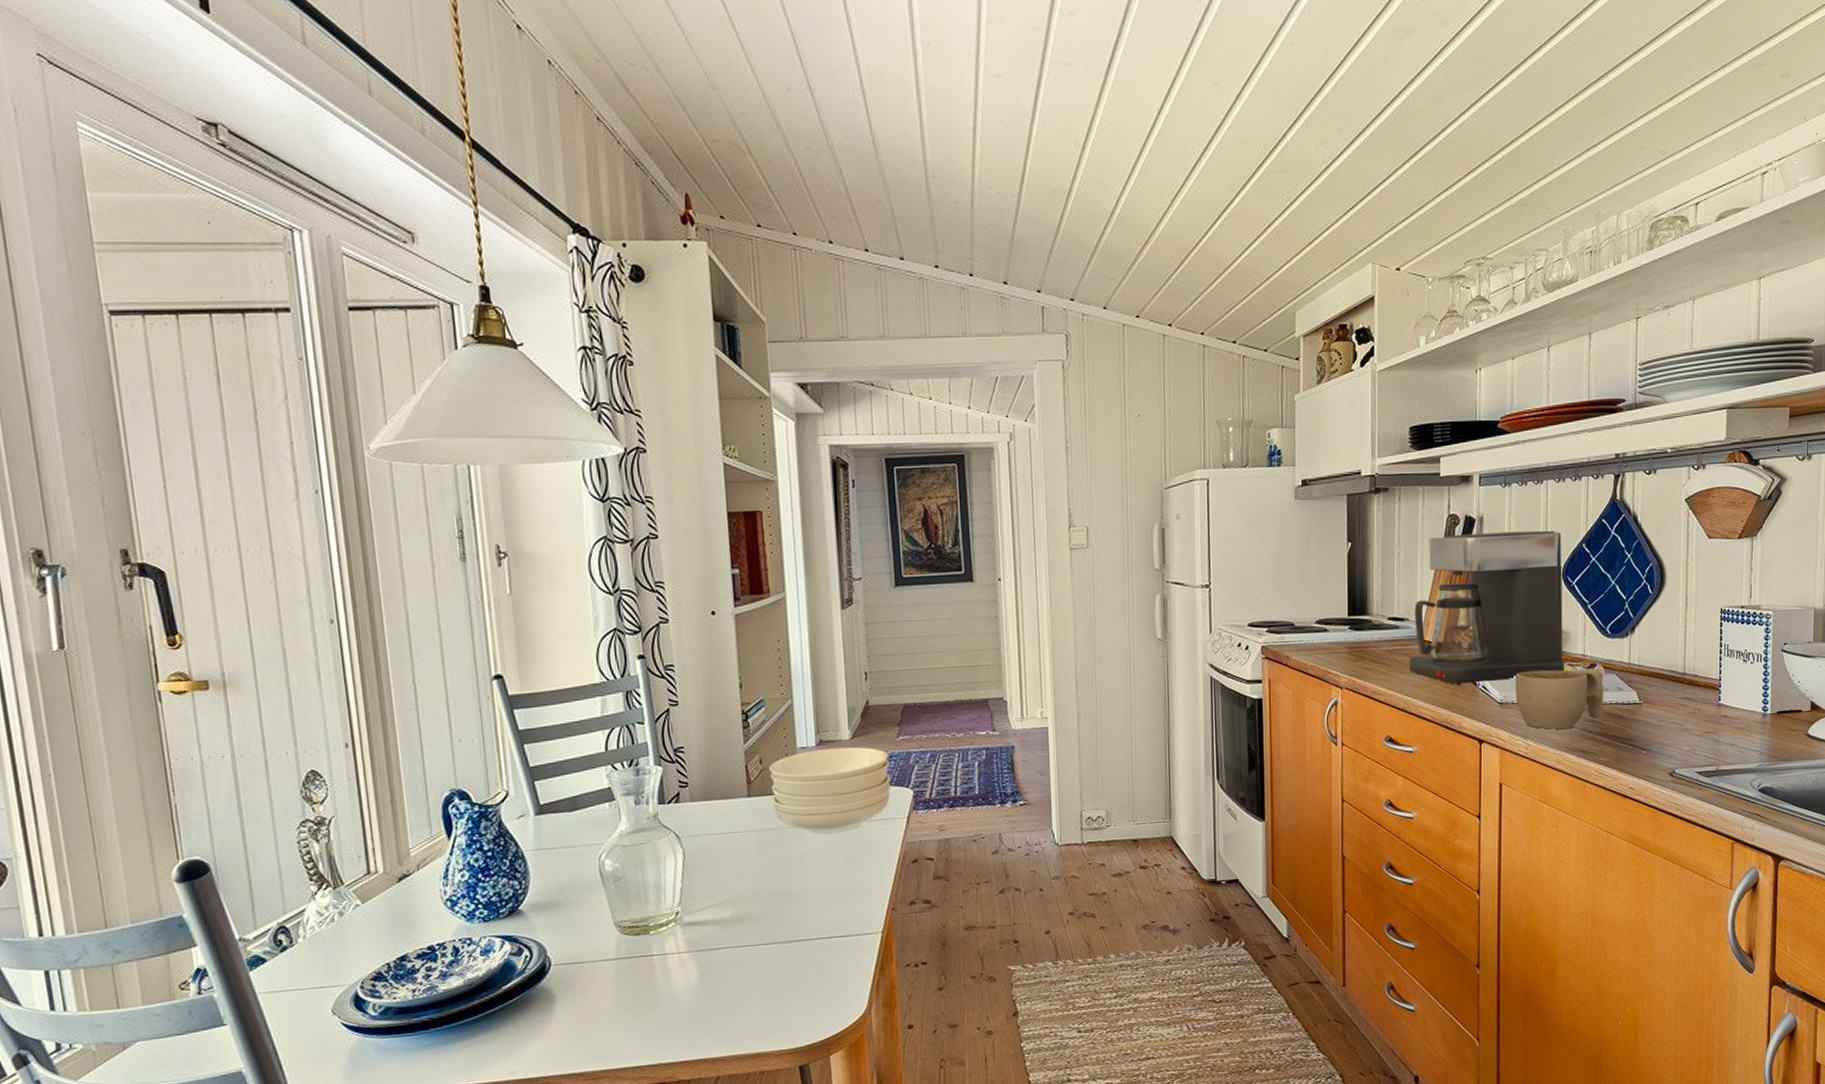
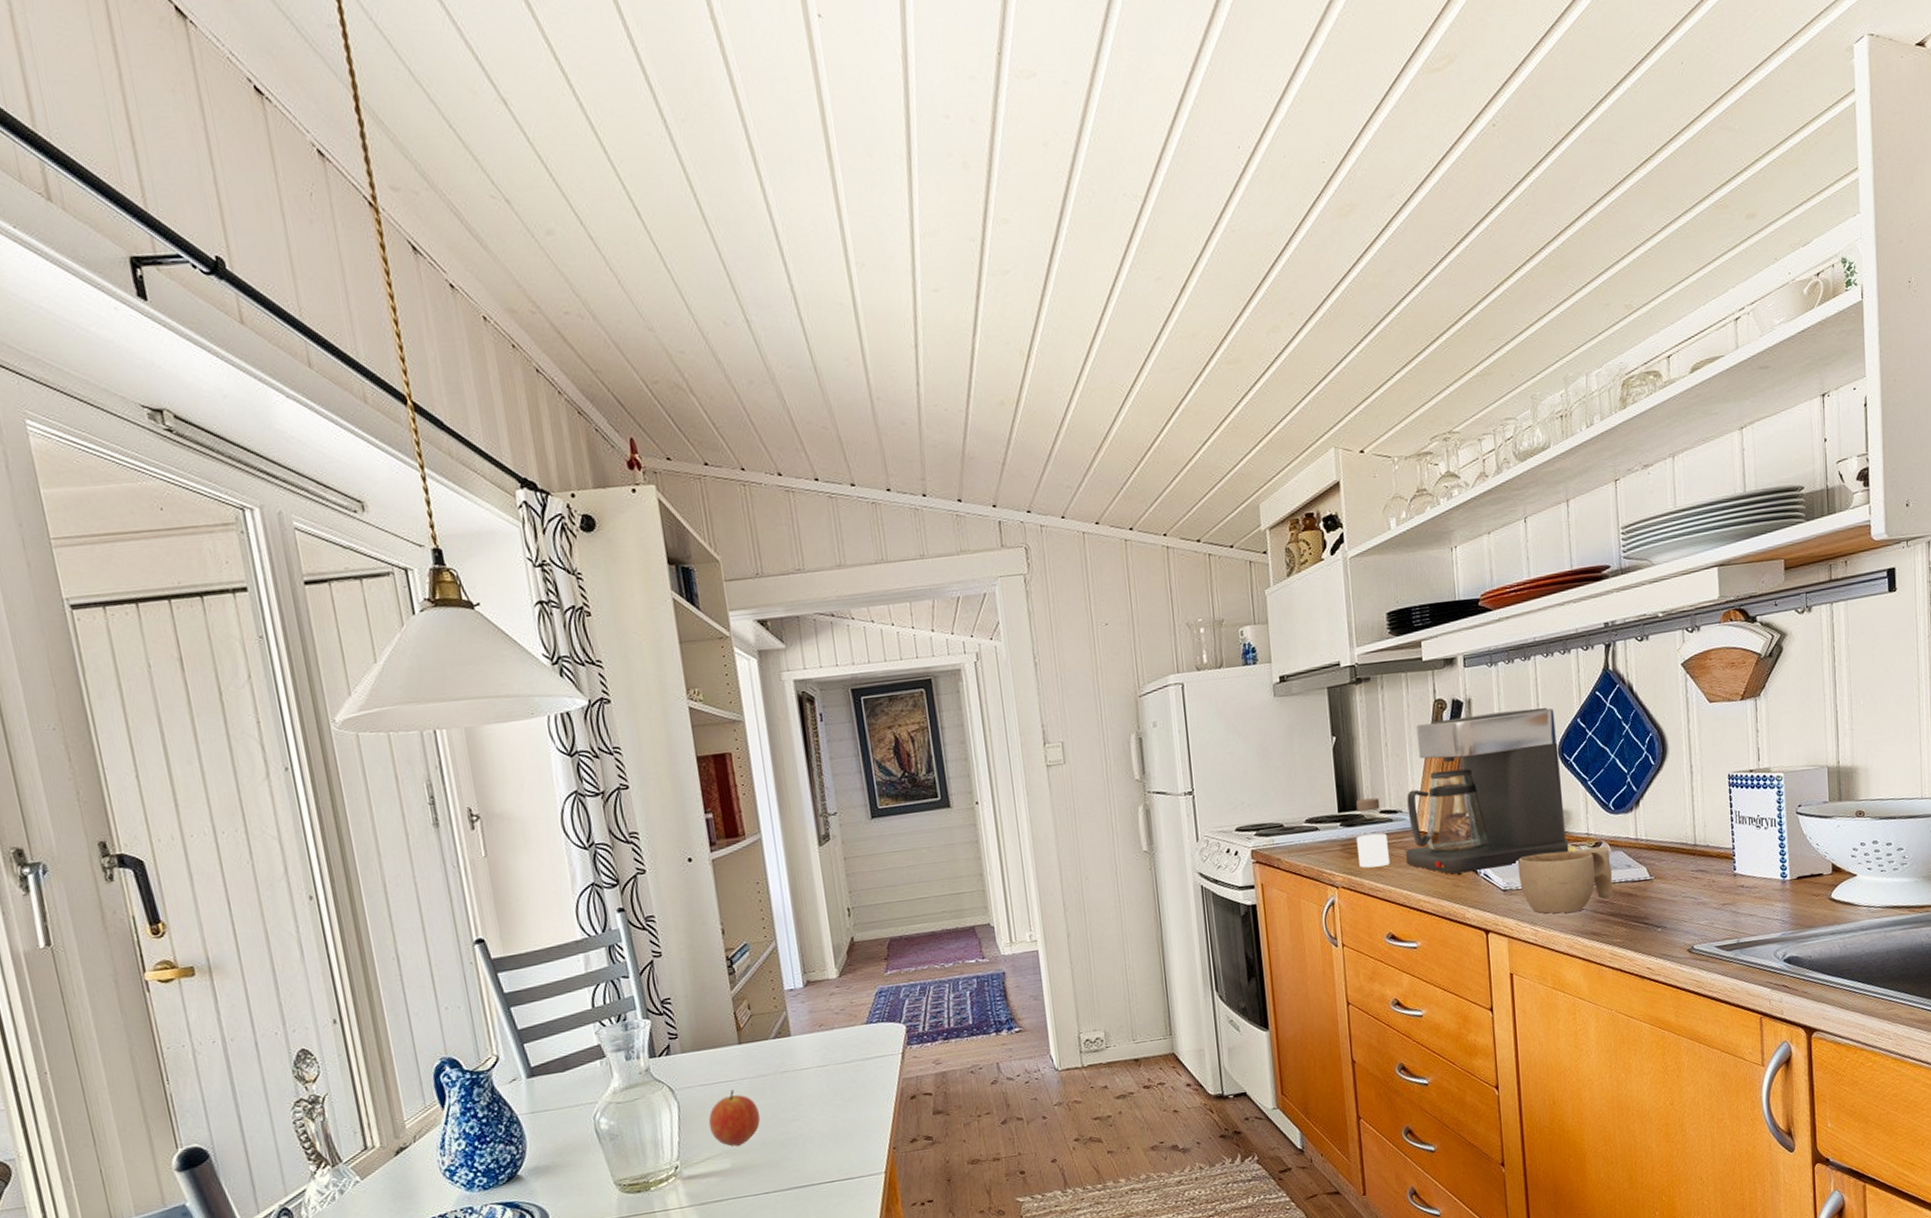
fruit: none [712,842,764,897] -> present [708,1090,761,1147]
bowl: present [768,746,892,834] -> none [757,984,884,1077]
jar: none [1363,604,1394,672] -> present [1356,797,1391,868]

